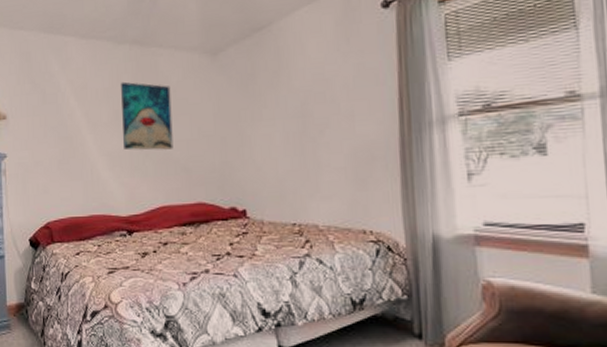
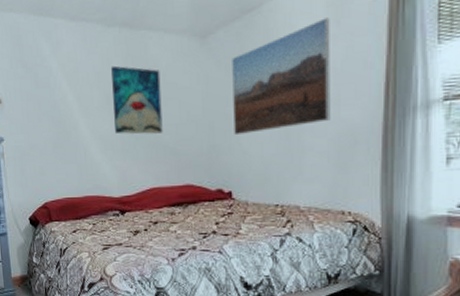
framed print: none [243,36,346,152] -> present [232,17,331,136]

